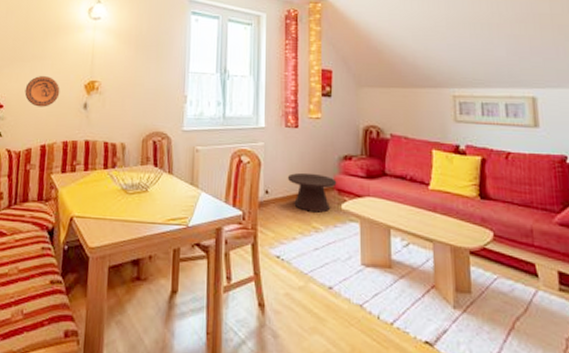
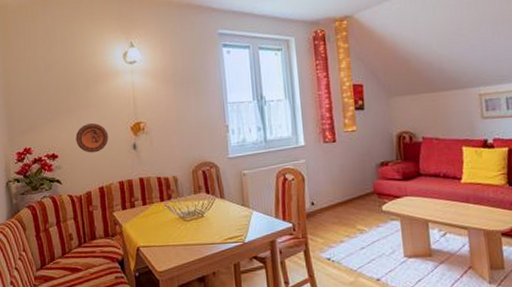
side table: present [287,172,337,213] -> none [330,182,376,217]

